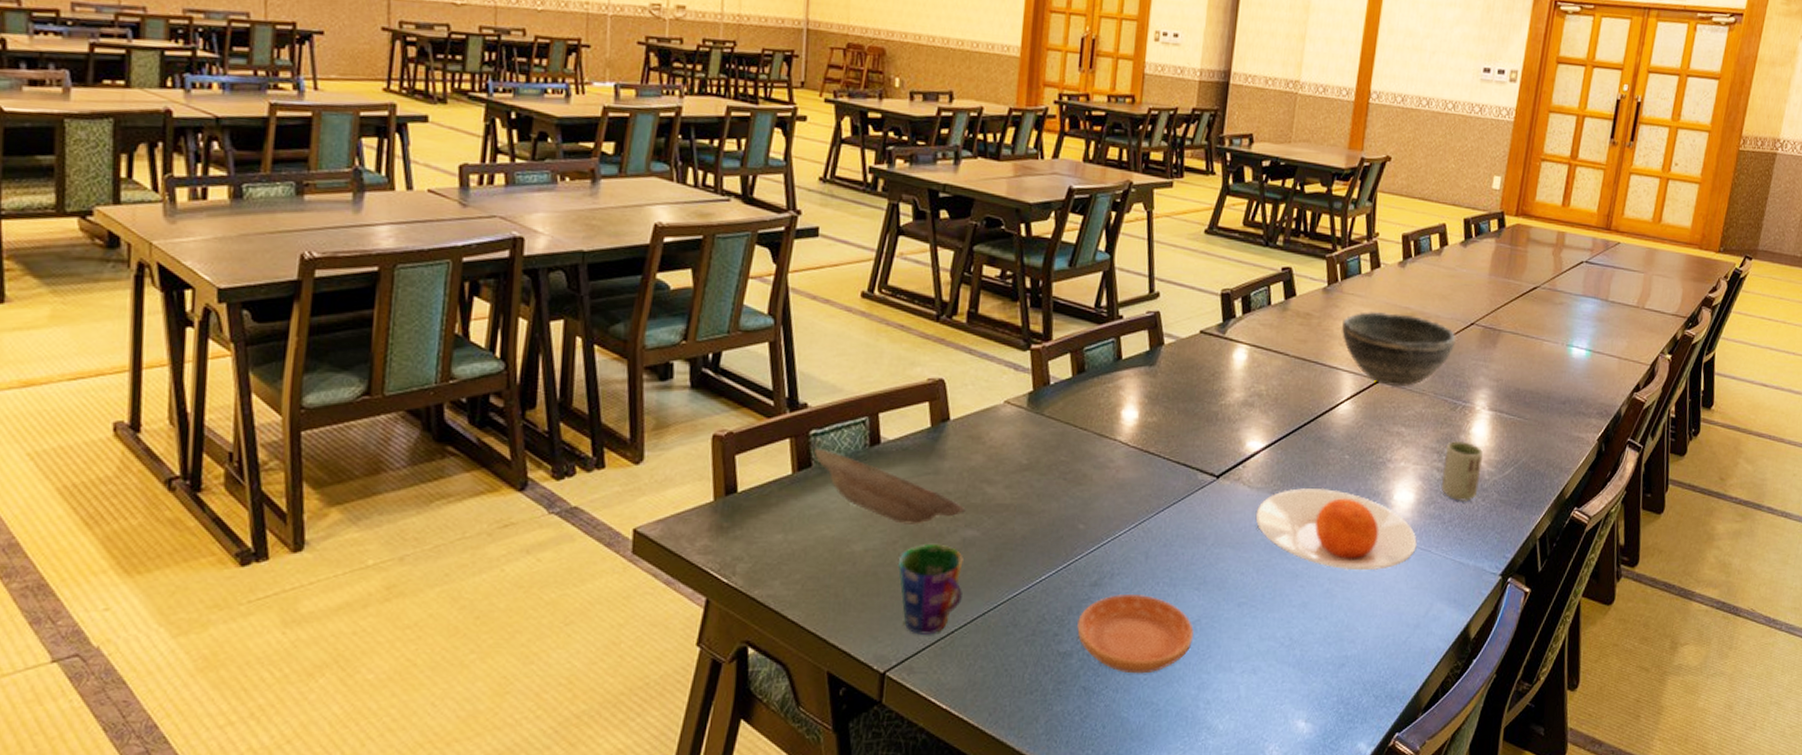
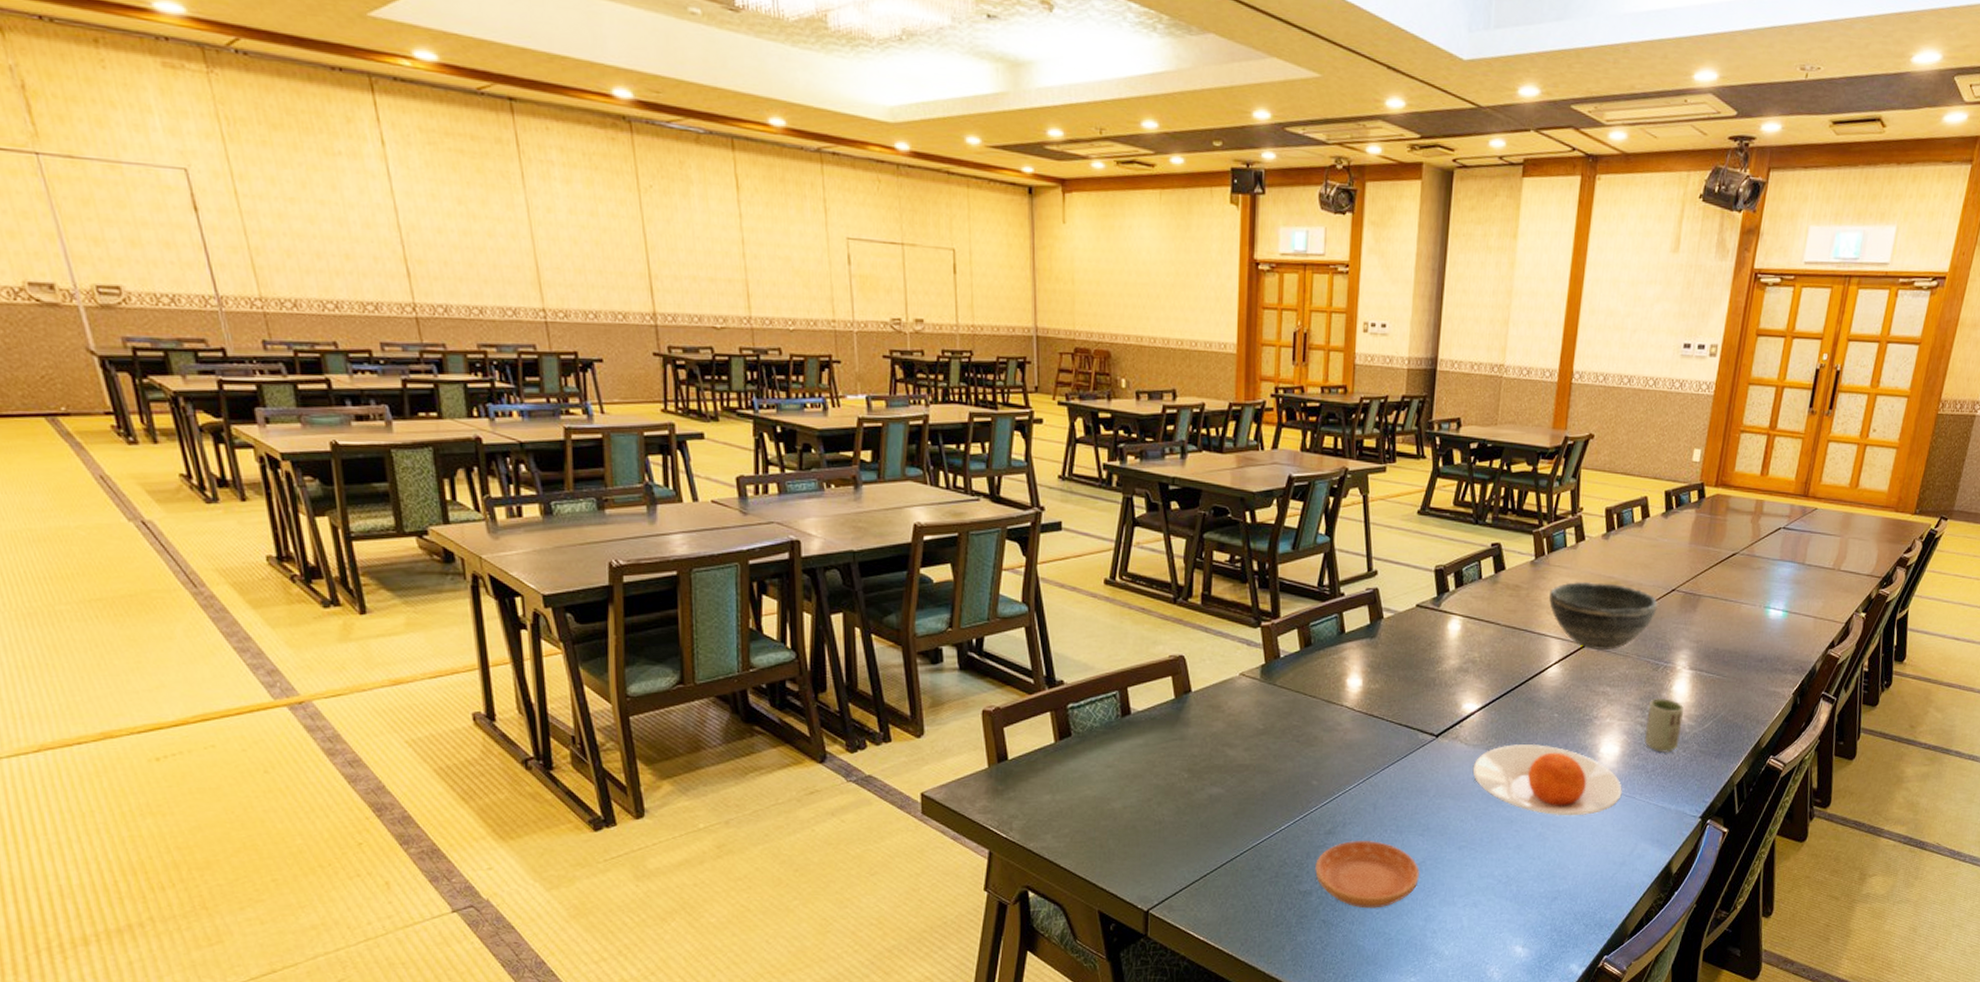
plate: present [814,448,966,524] -> none [1073,720,1211,784]
cup: present [898,545,964,635] -> none [1154,801,1212,878]

